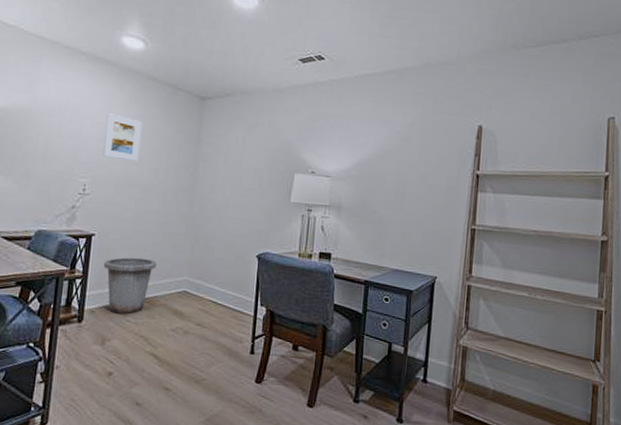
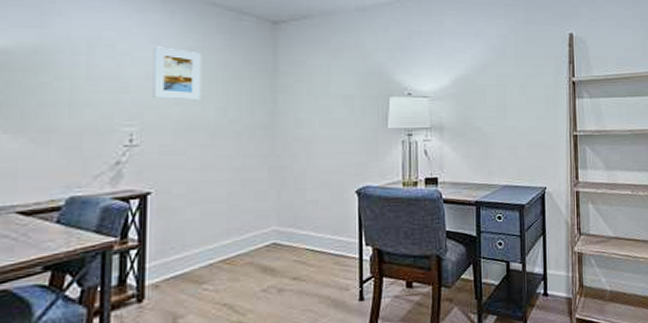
trash can: present [103,257,157,314] -> none [165,212,236,284]

